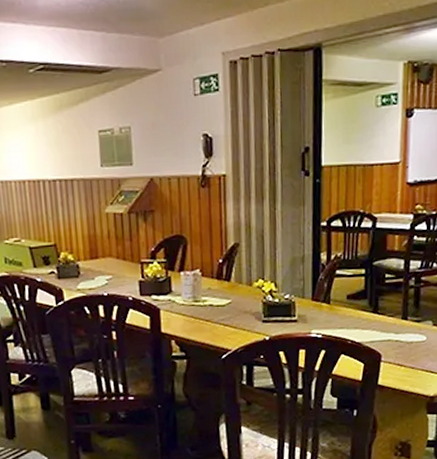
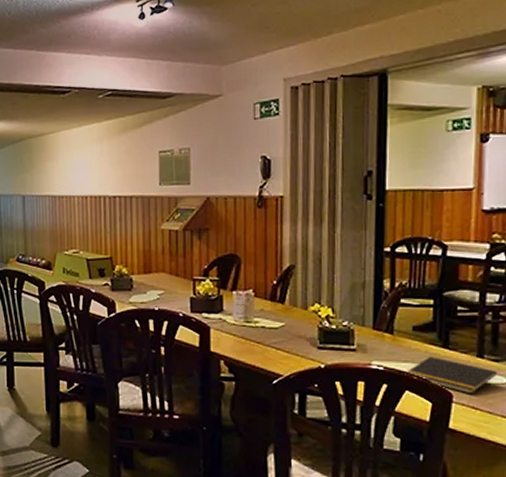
notepad: none [340,322,419,353] -> present [405,357,498,394]

